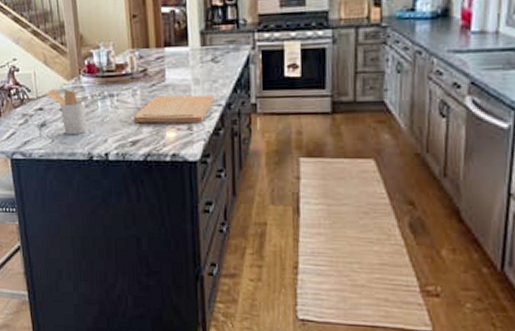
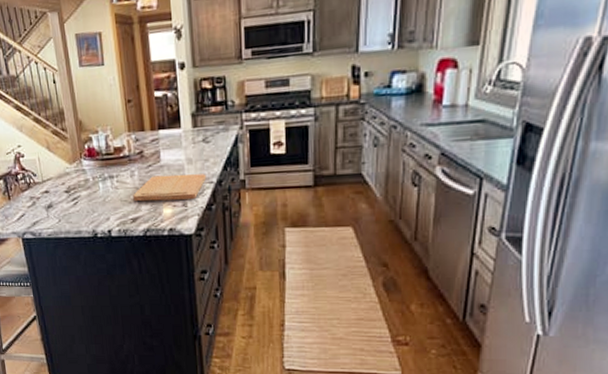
utensil holder: present [45,88,87,135] -> none [50,172,90,215]

